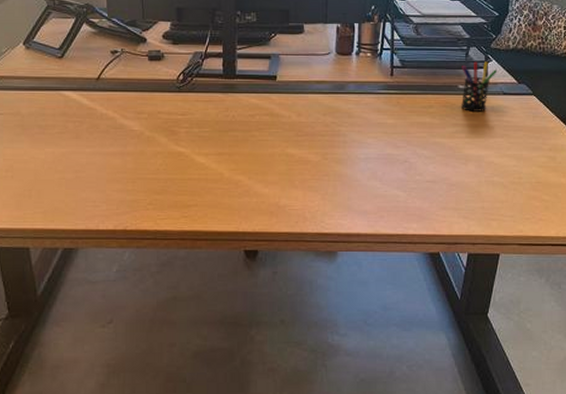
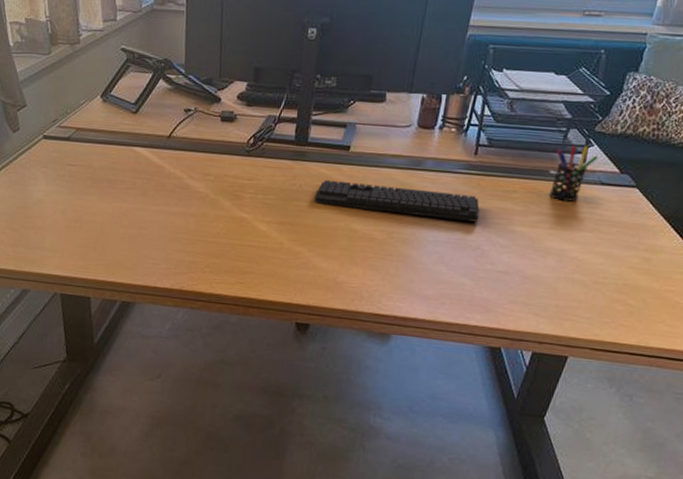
keyboard: none [248,108,403,138] -> present [314,179,480,223]

